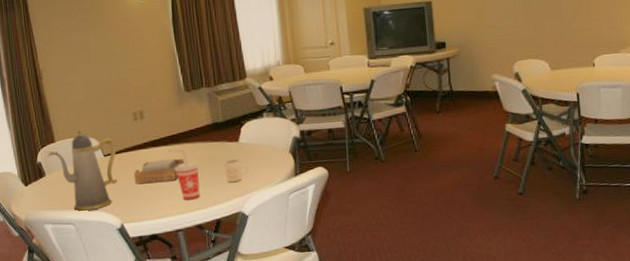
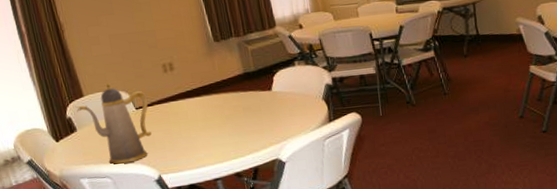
napkin holder: present [133,158,185,185] -> none [167,108,219,136]
beverage cup: present [168,149,200,200] -> none [201,100,237,150]
mug: present [224,159,249,183] -> none [258,107,283,131]

